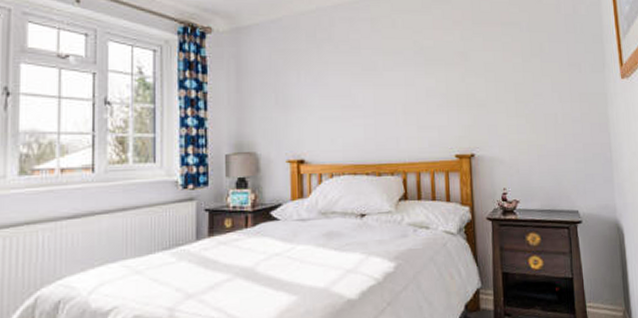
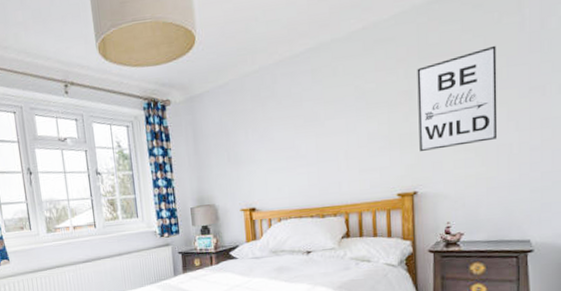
wall art: none [471,21,544,113] -> present [417,45,498,151]

